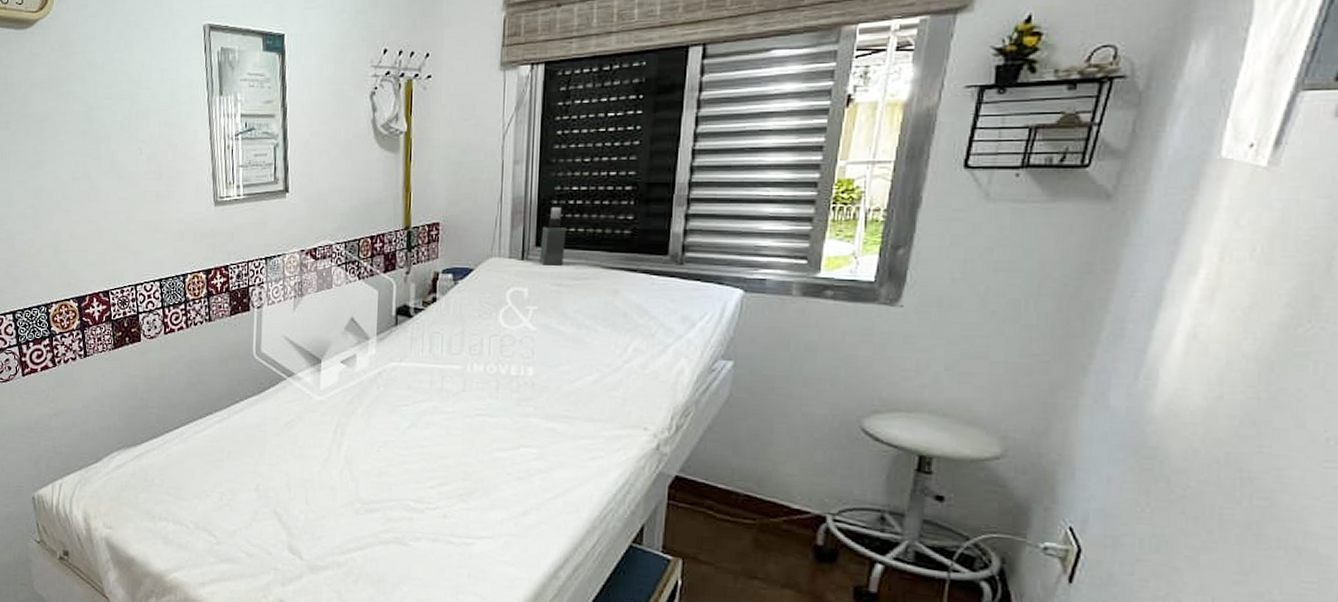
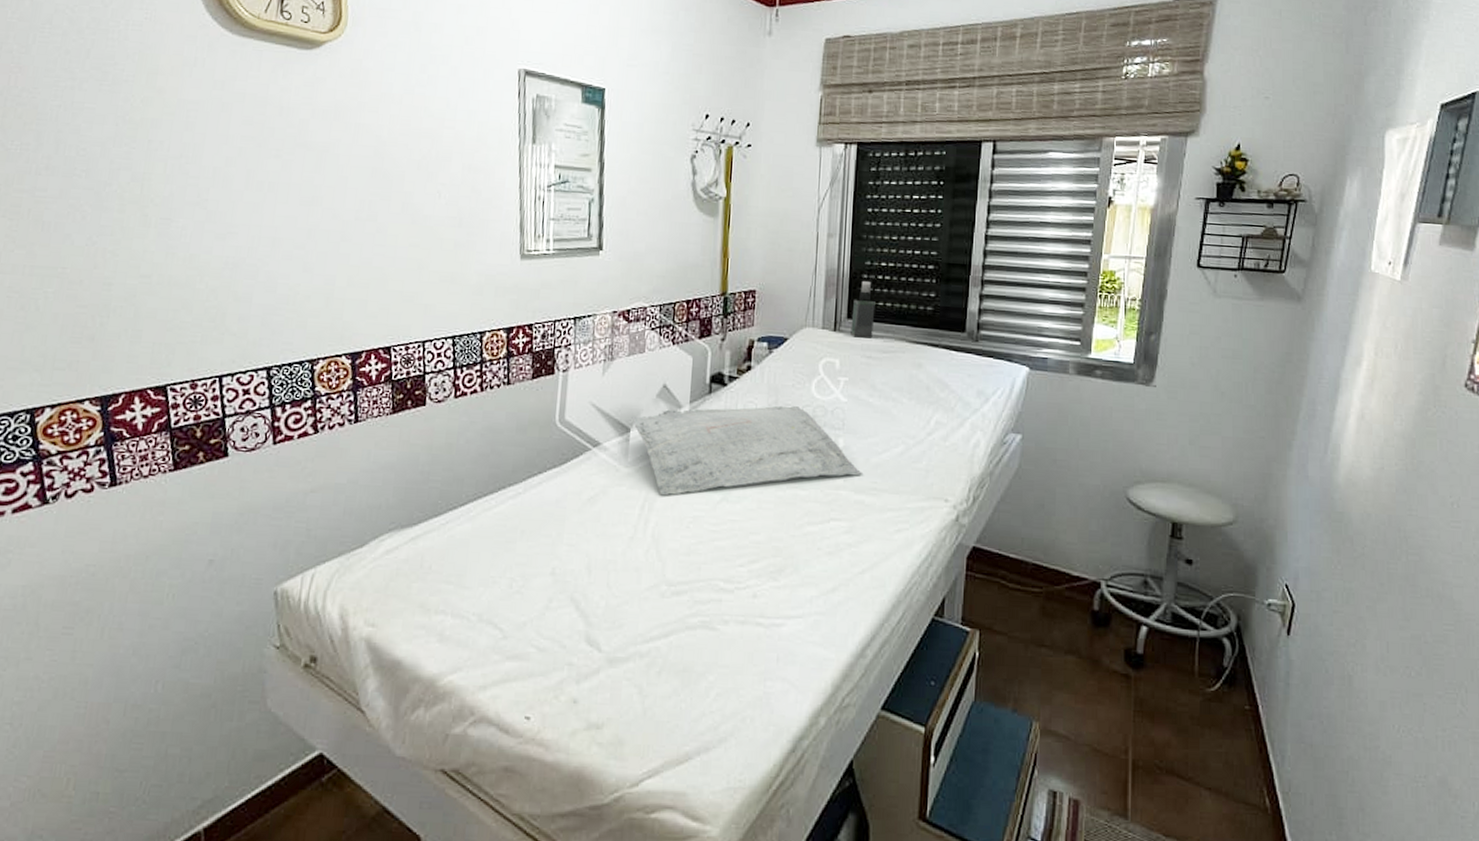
towel: none [322,335,555,422] -> present [631,405,864,496]

